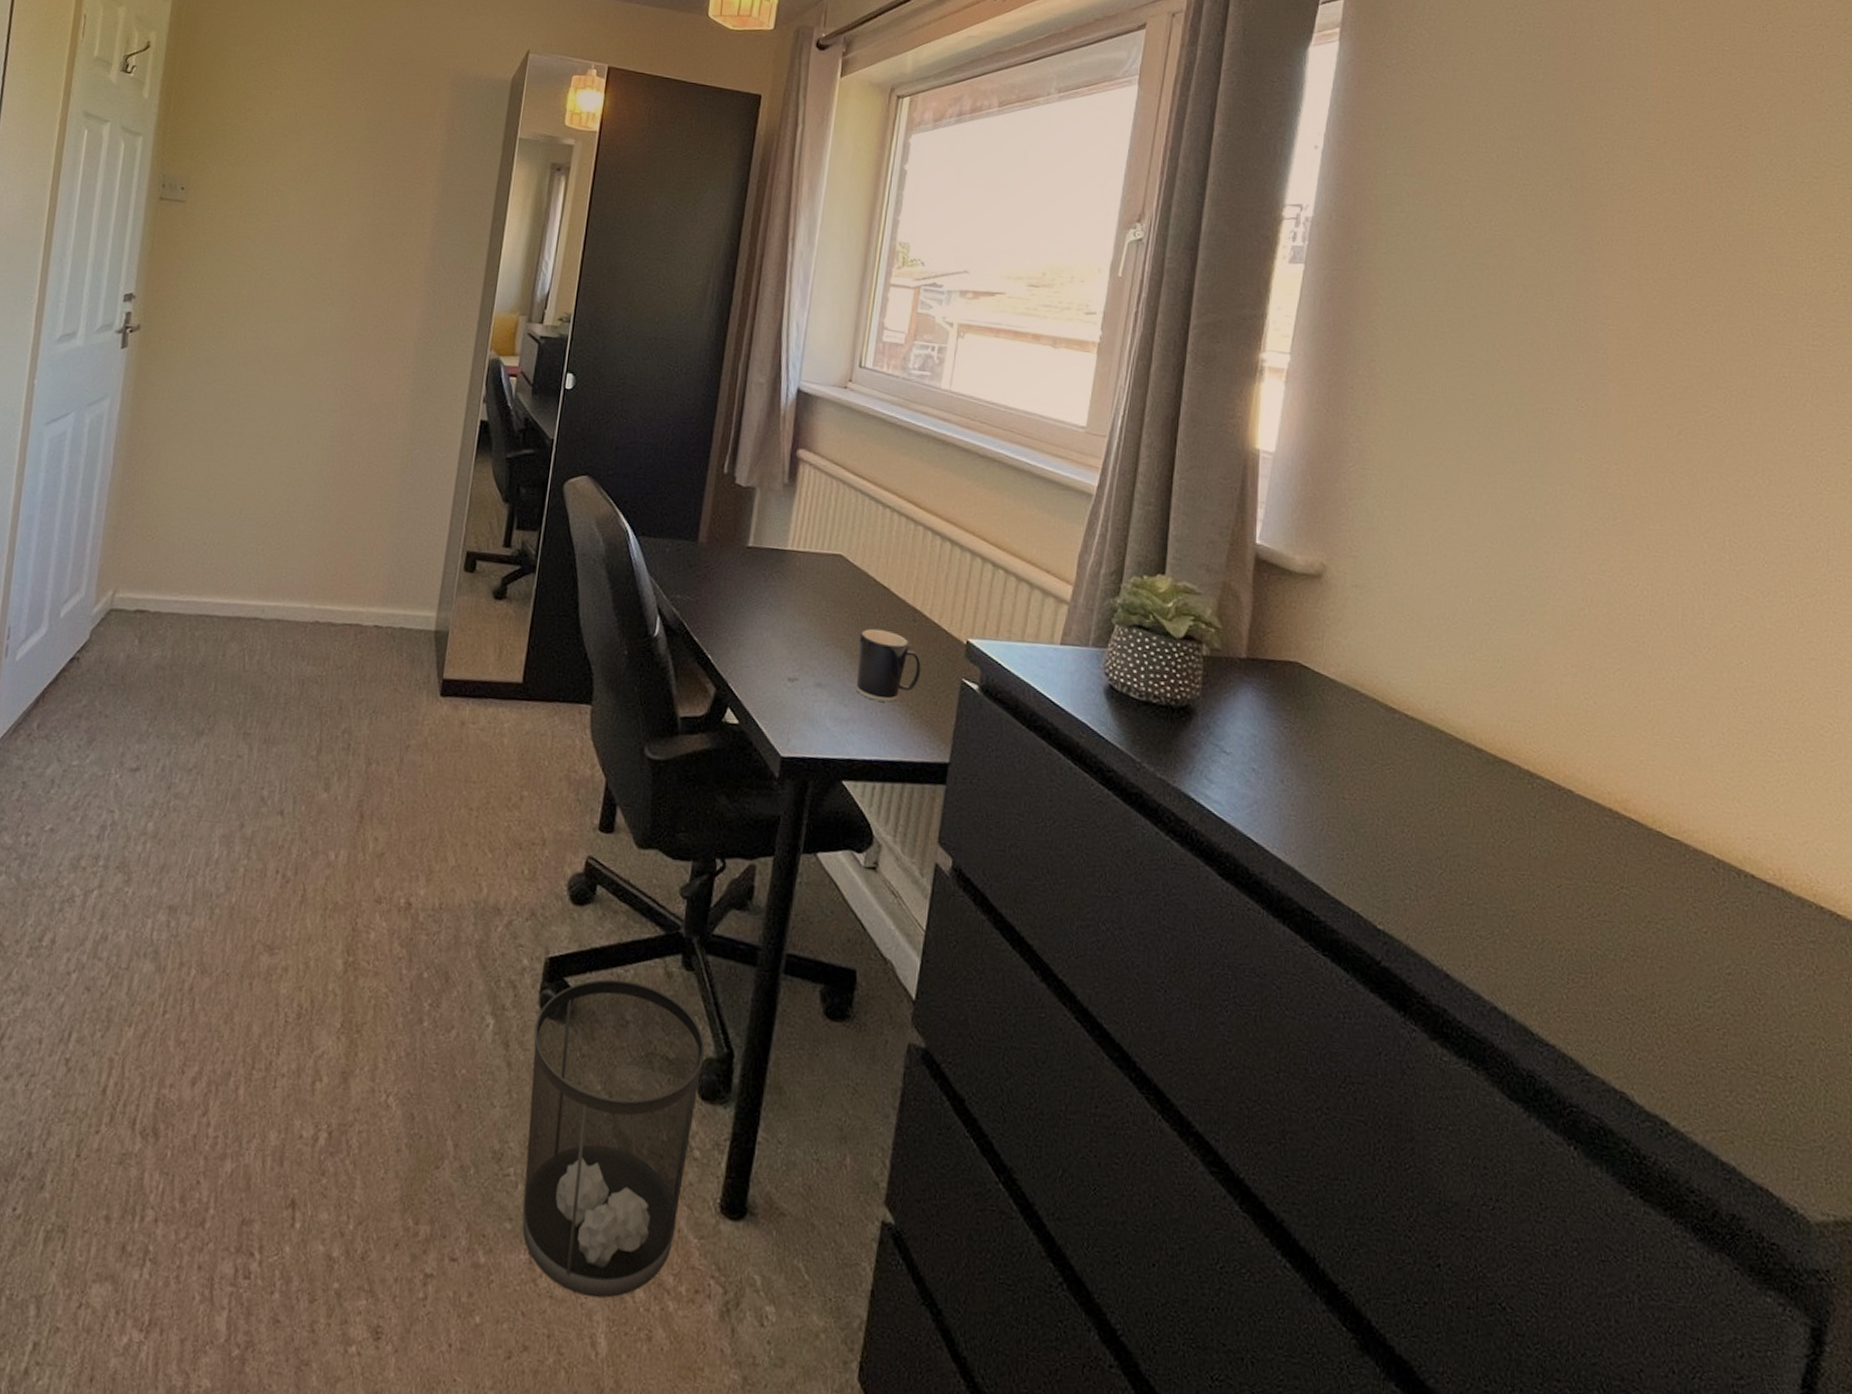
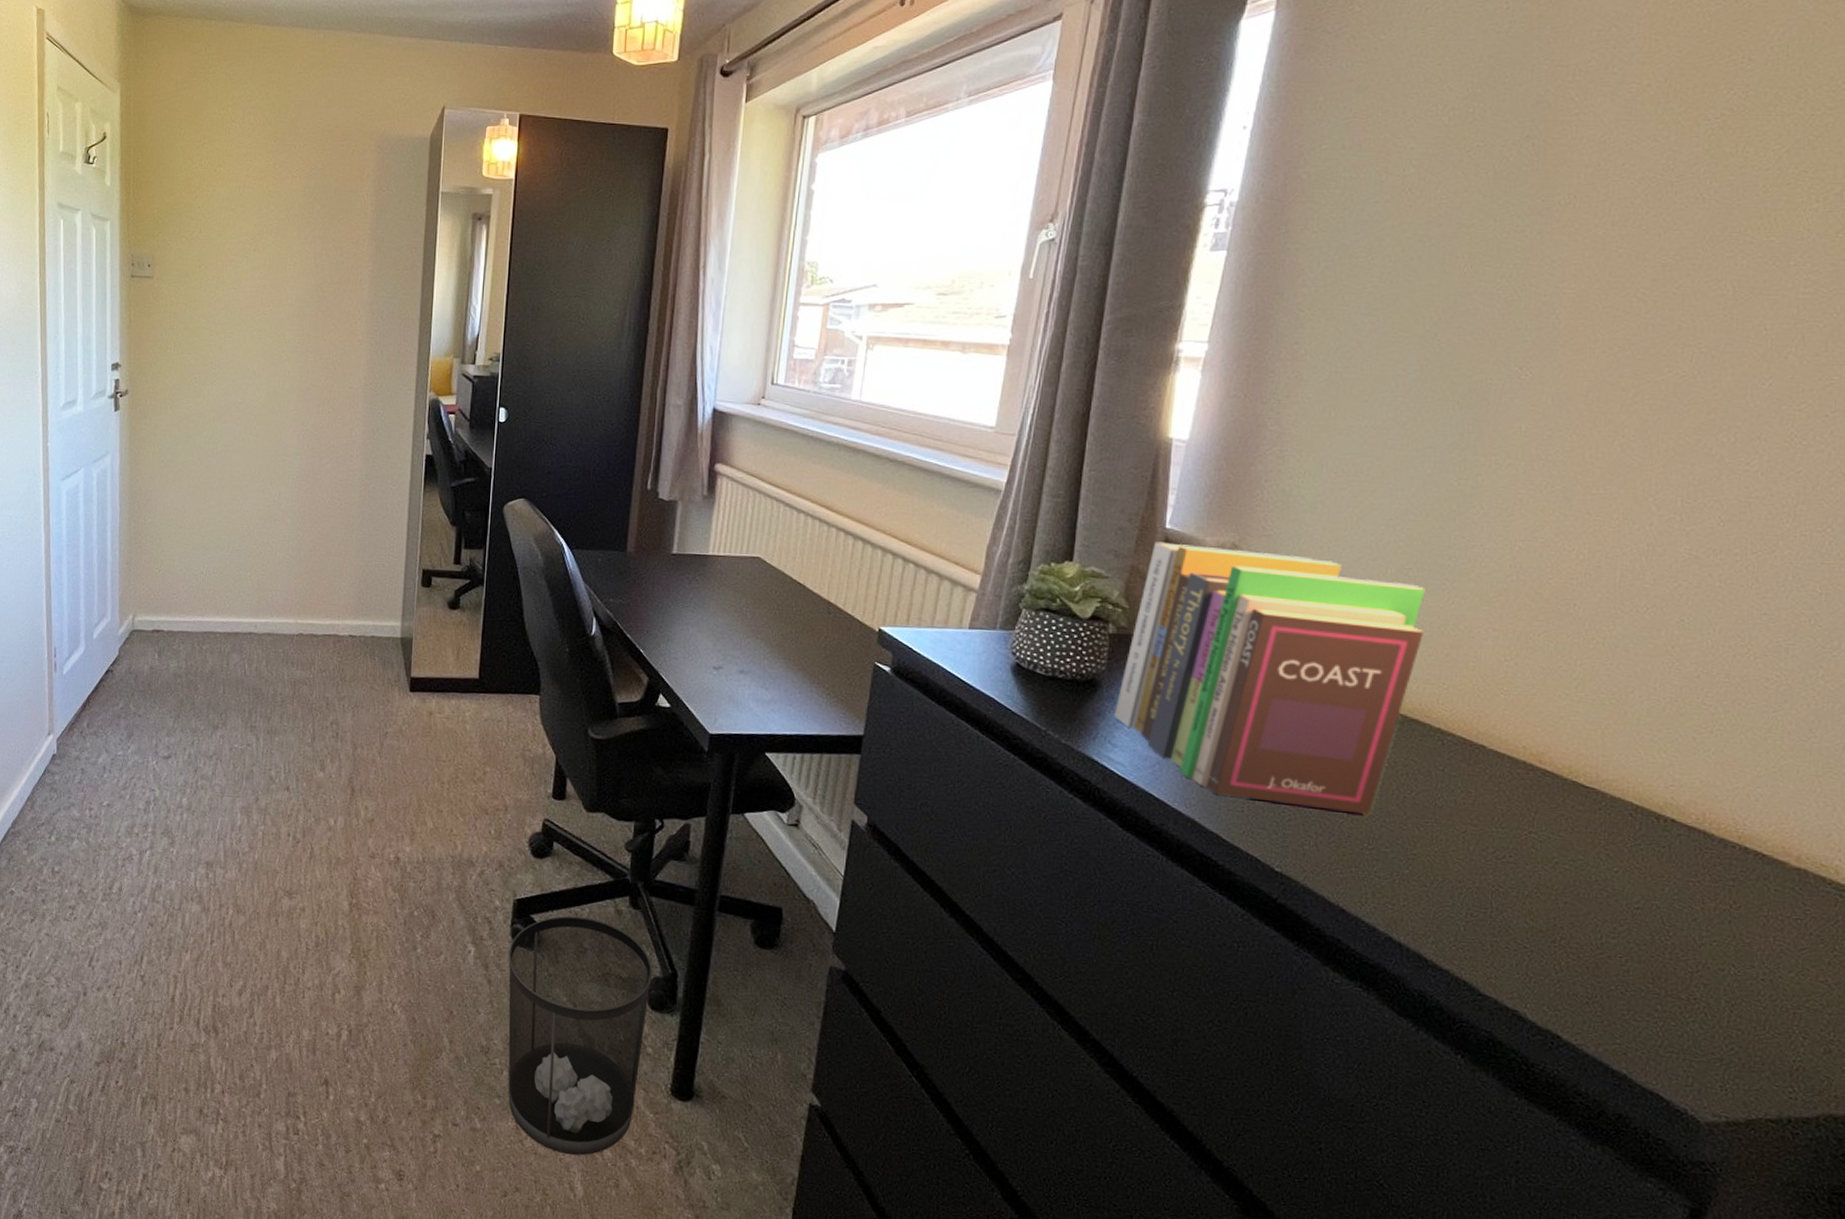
mug: present [856,628,922,702] -> none [775,621,836,685]
books: none [1210,557,1508,866] -> present [1114,542,1426,815]

